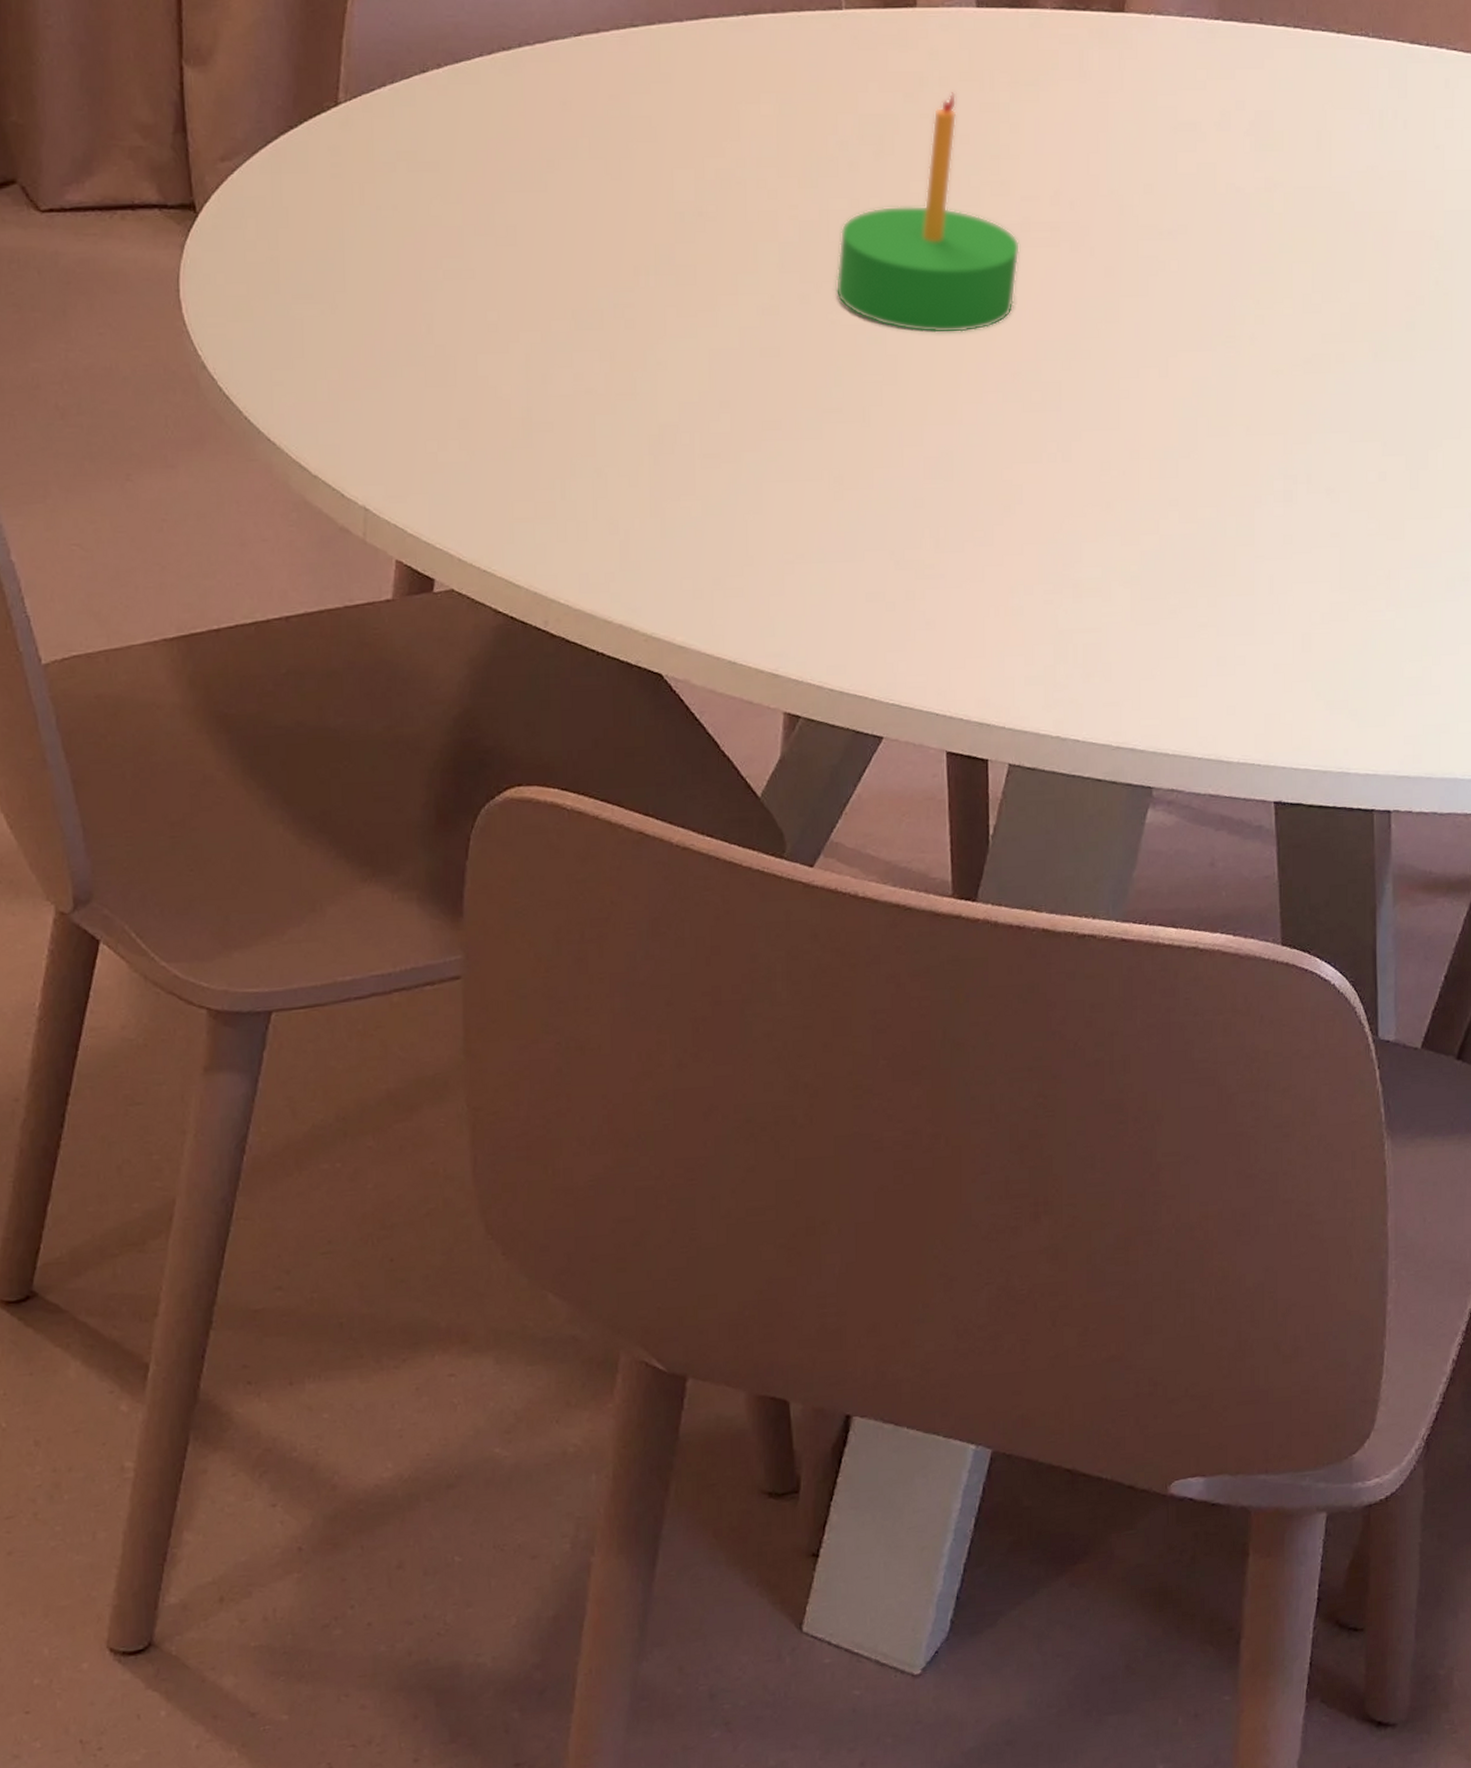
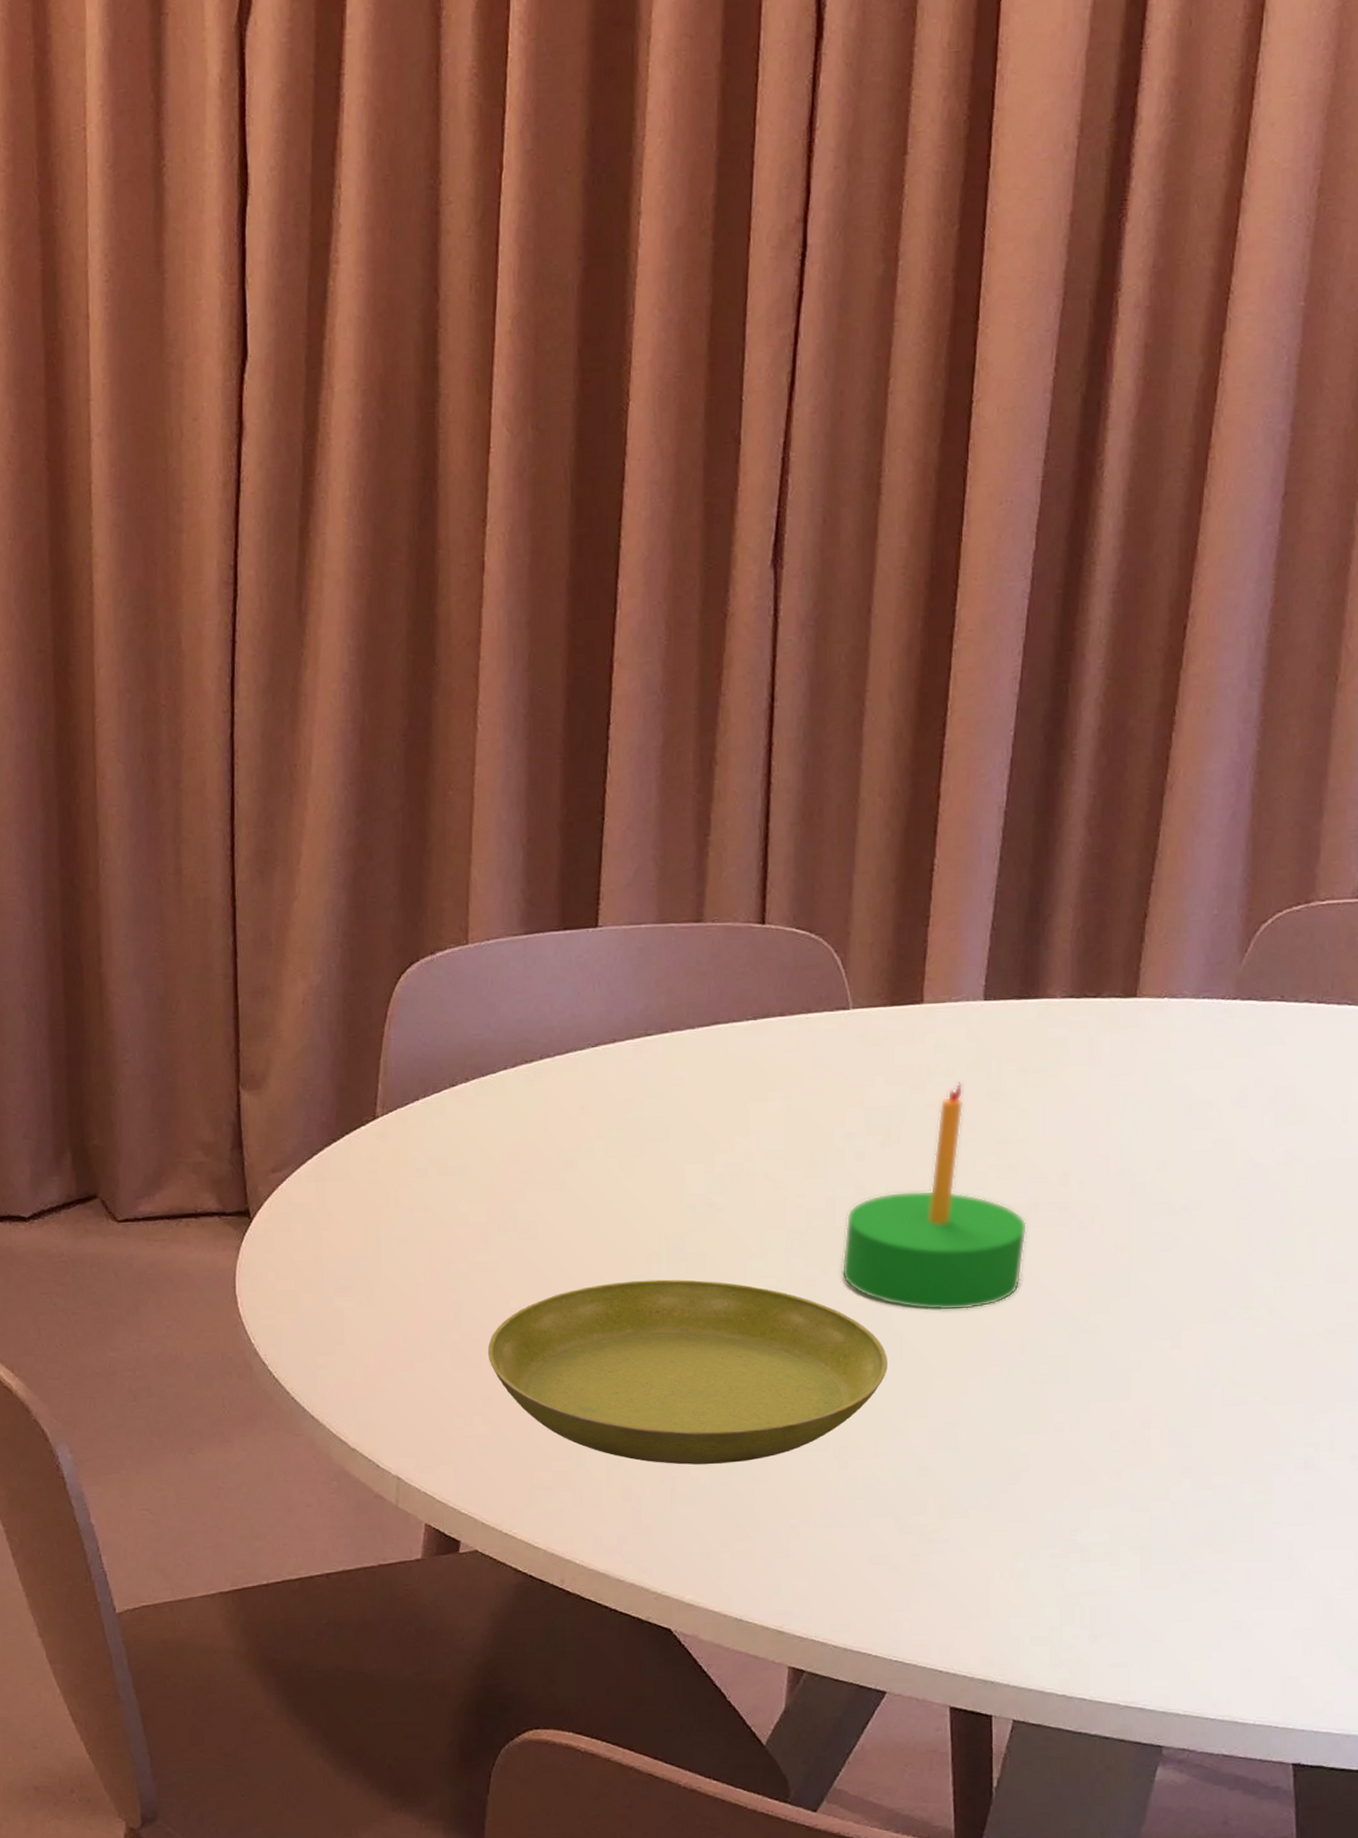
saucer: none [463,293,882,495] -> present [487,1279,887,1465]

